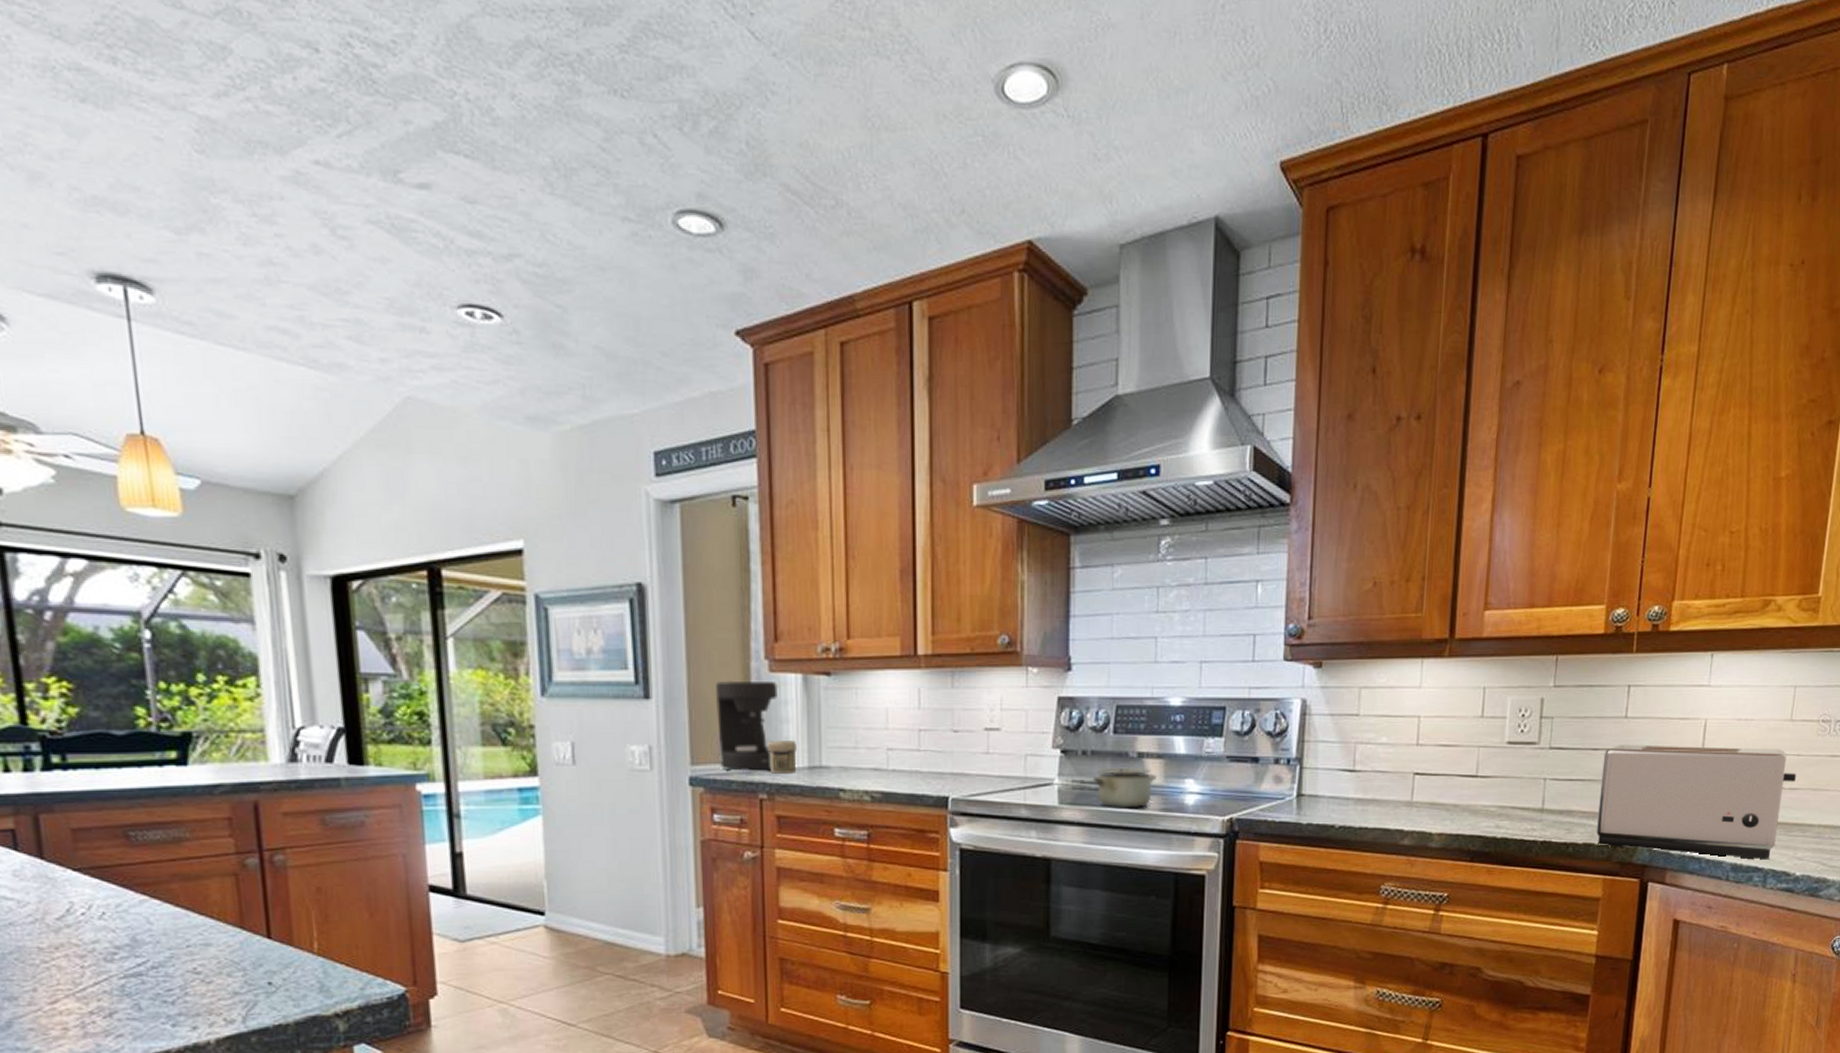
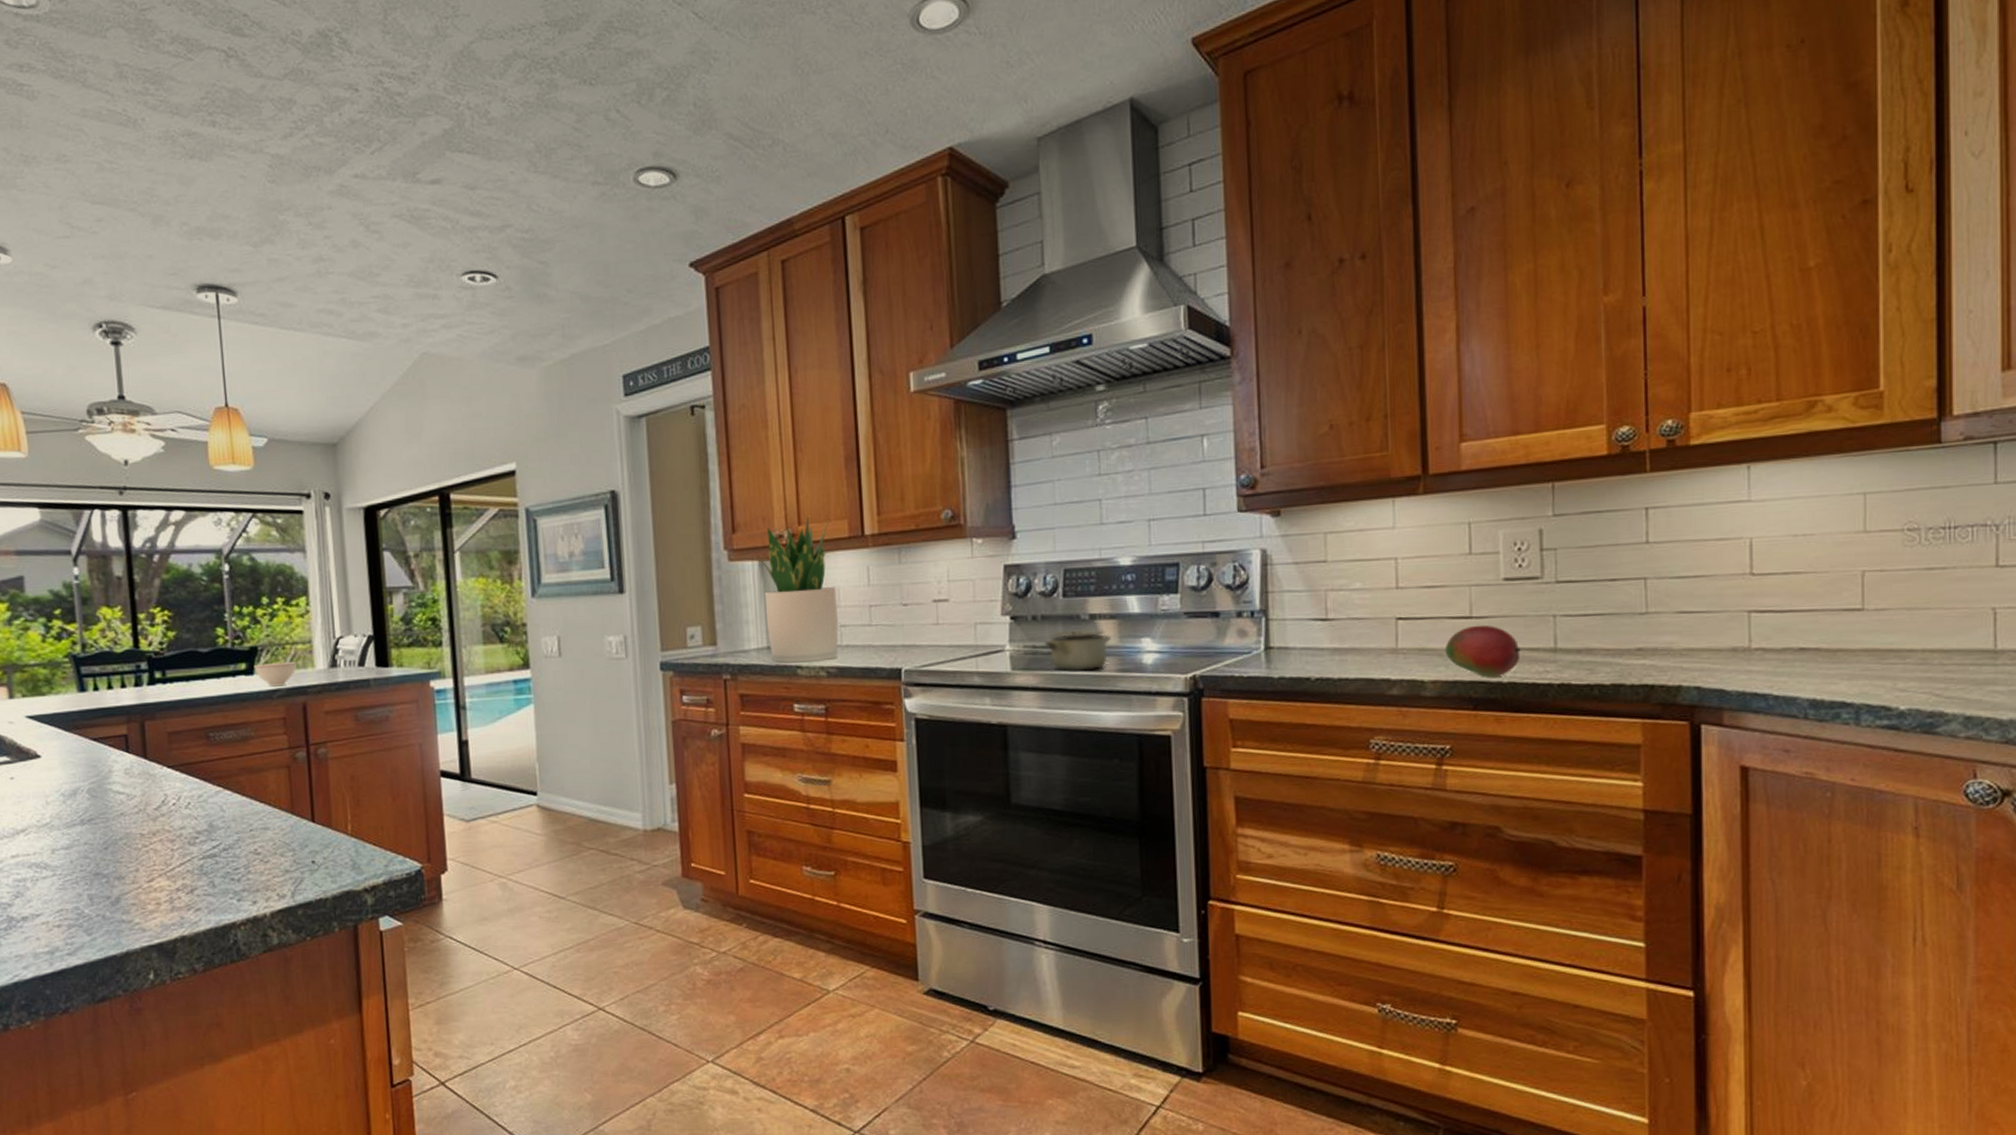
bowl: none [187,753,246,781] -> present [253,662,297,687]
coffee maker: present [715,680,778,772] -> none [680,570,737,655]
jar: present [767,740,797,775] -> none [729,623,757,656]
planter: none [802,631,885,787] -> present [758,518,839,664]
fruit: none [1452,783,1514,832] -> present [1445,624,1521,677]
toaster: present [1595,744,1796,859] -> none [1624,565,1882,693]

